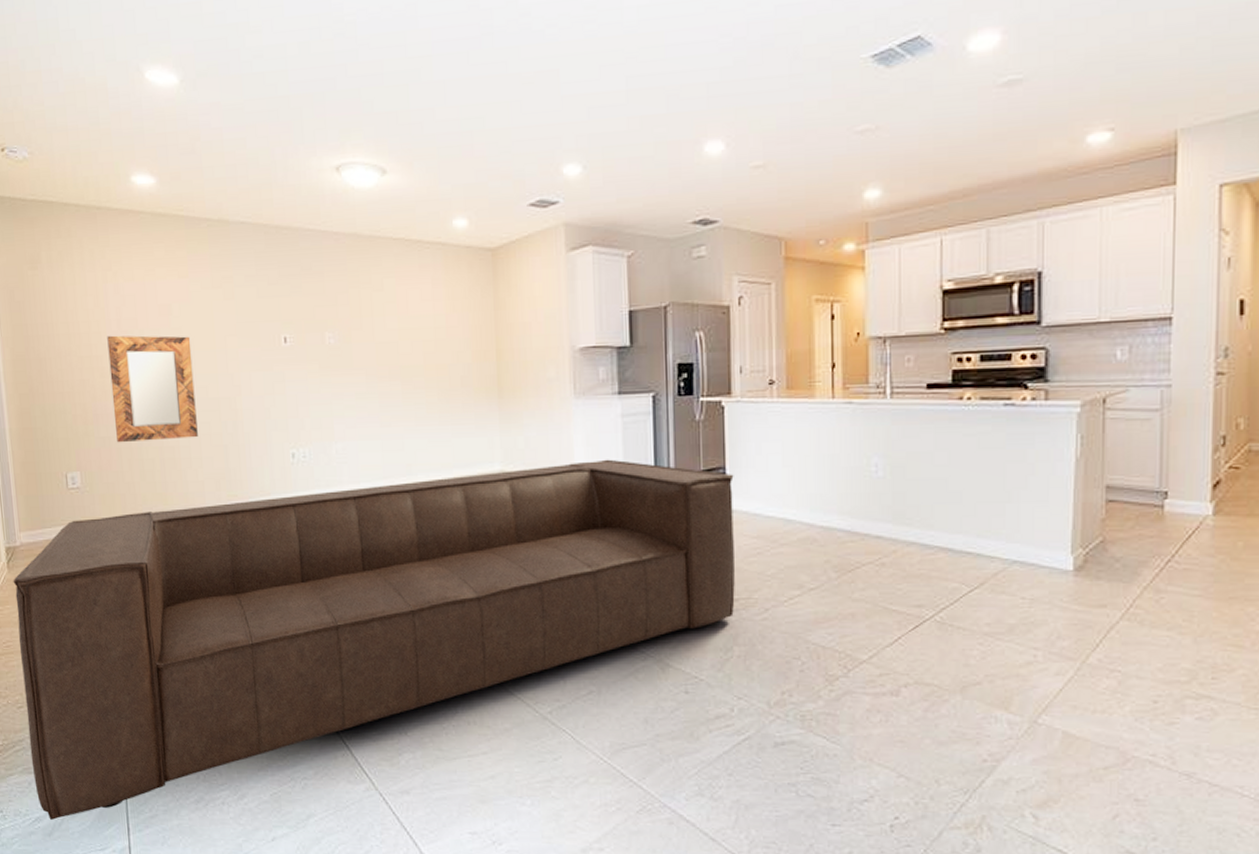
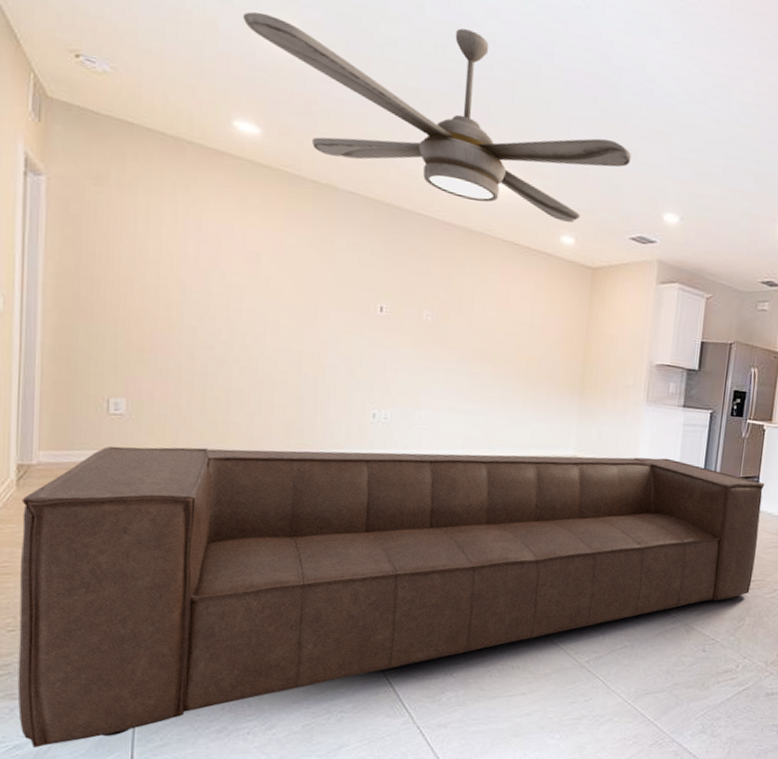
home mirror: present [107,335,198,443] -> none [177,269,278,385]
ceiling fan: none [125,16,516,203] -> present [242,12,631,223]

